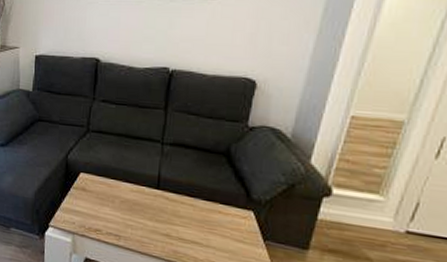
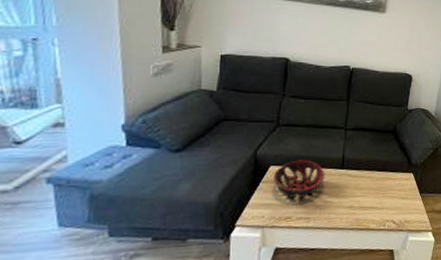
decorative bowl: none [83,170,138,213] -> present [272,160,325,199]

